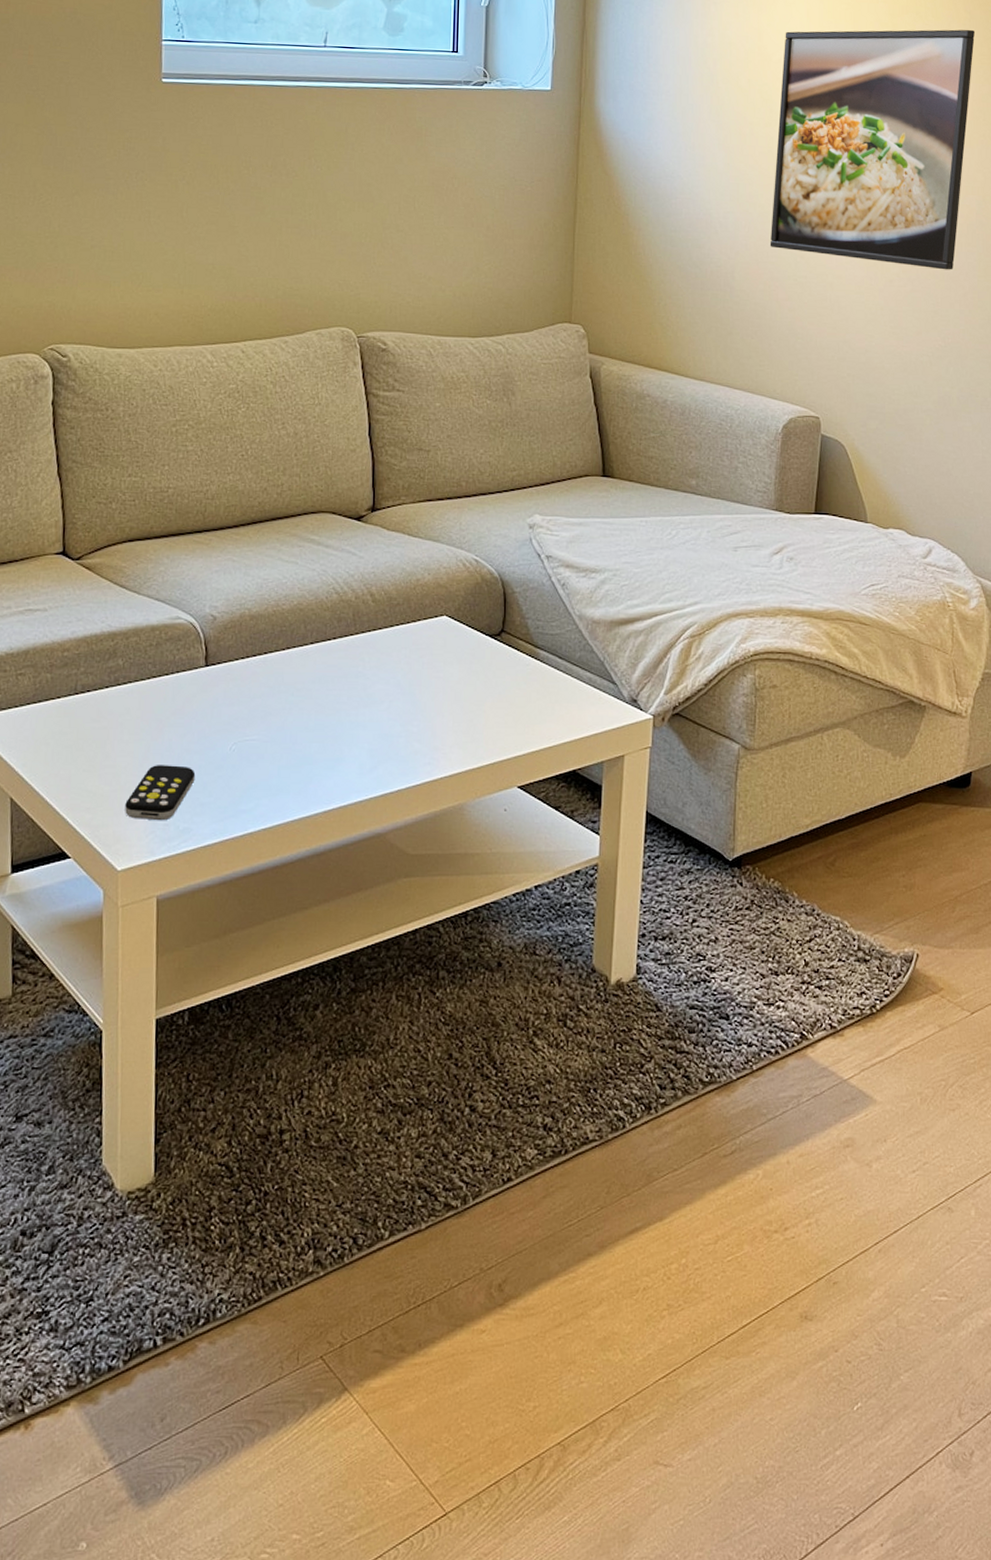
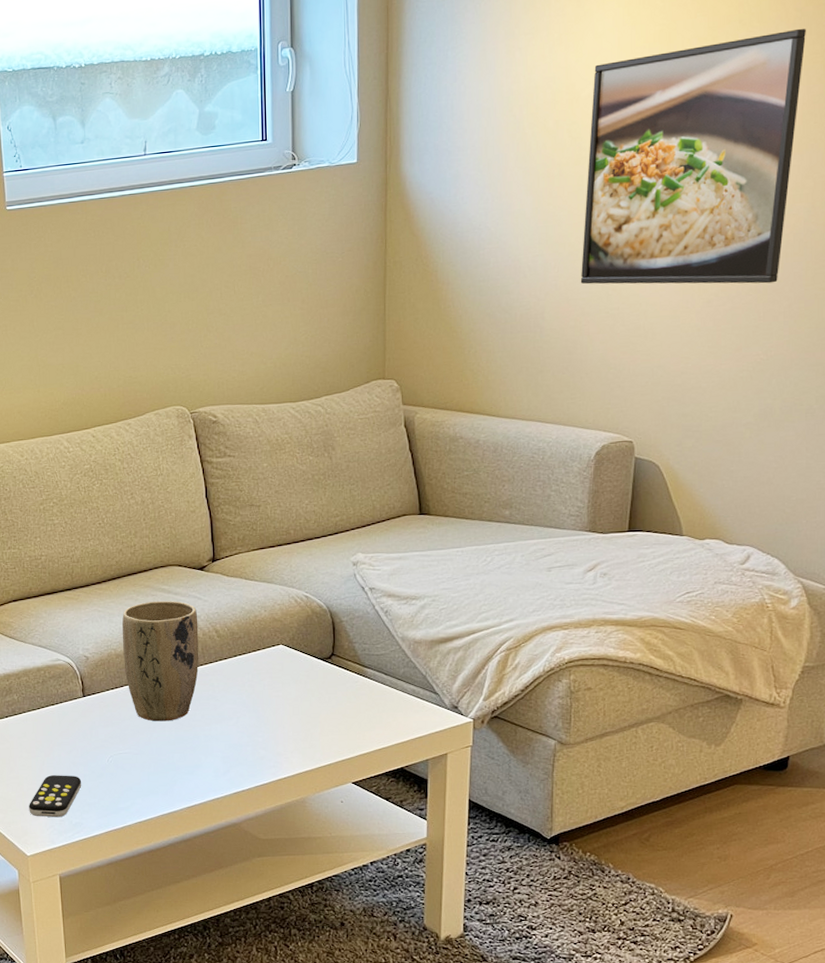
plant pot: none [259,553,351,702] -> present [122,600,199,722]

